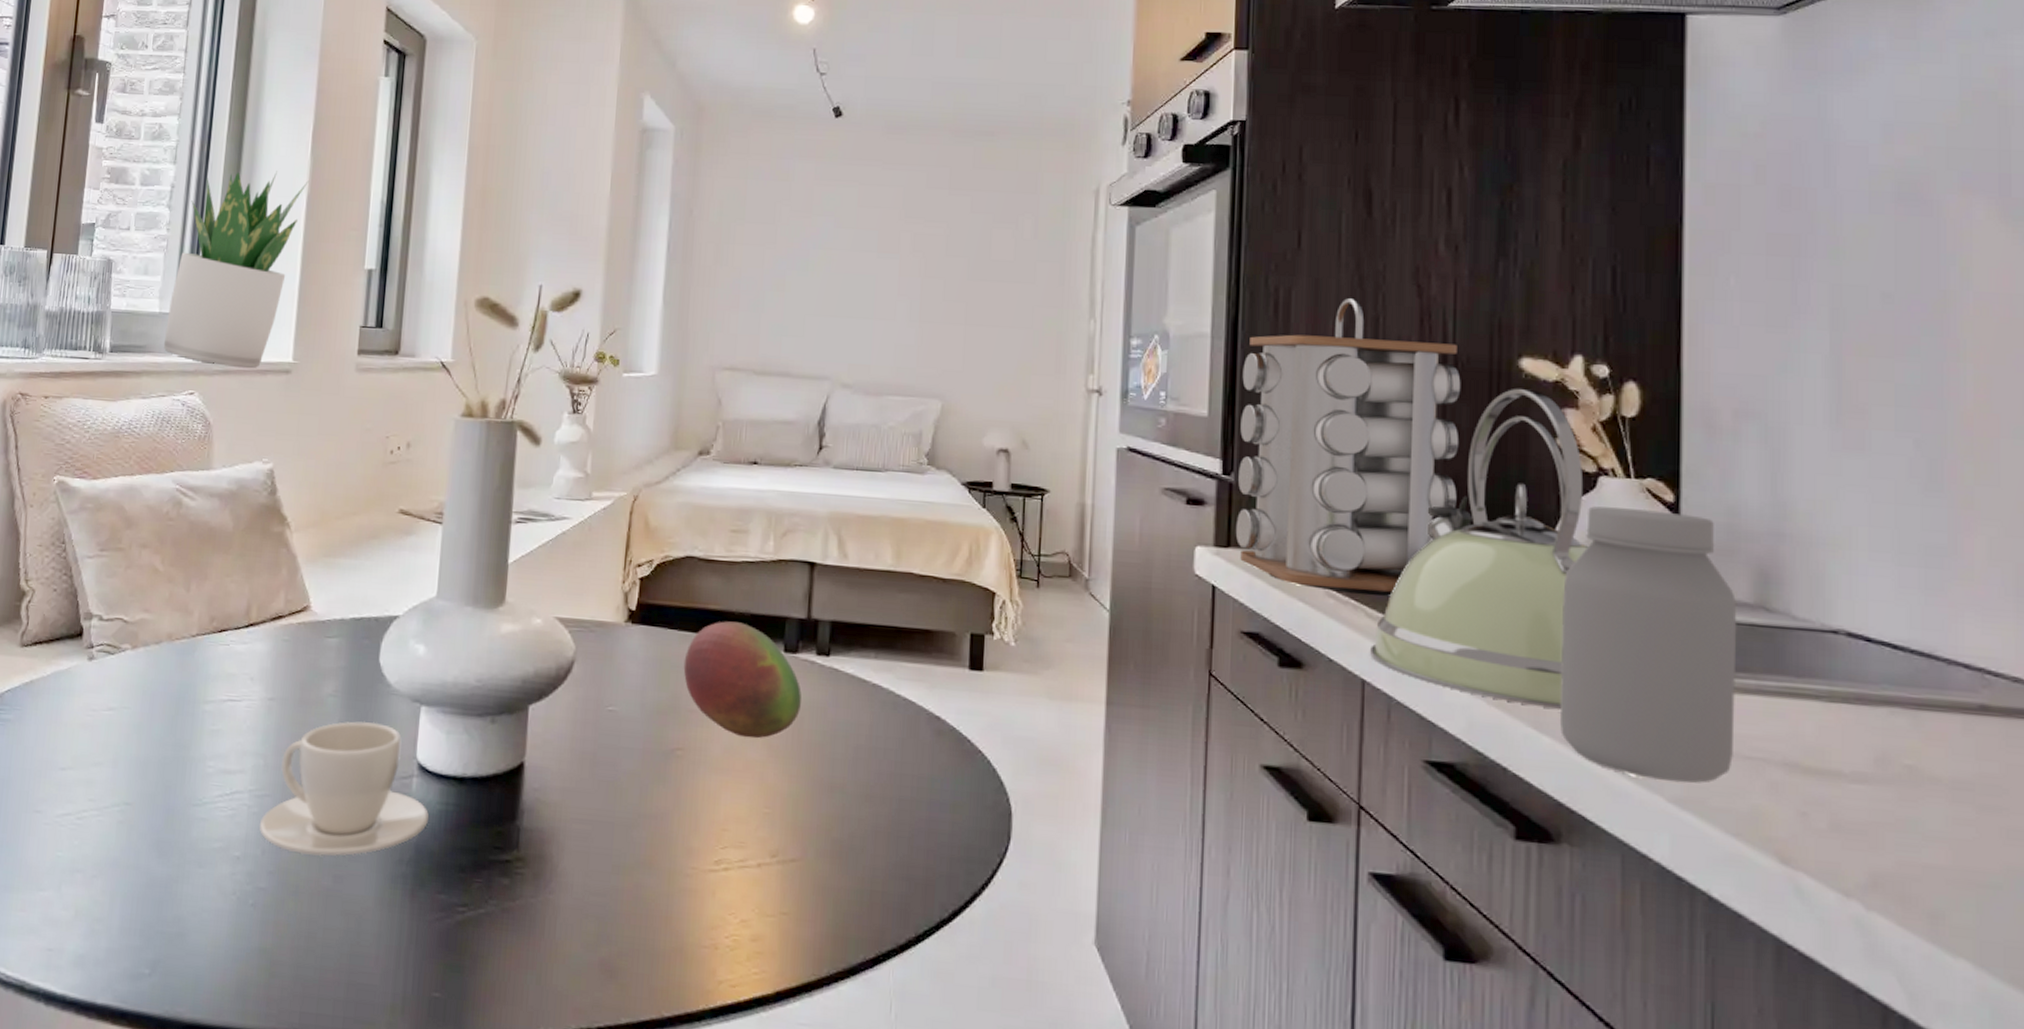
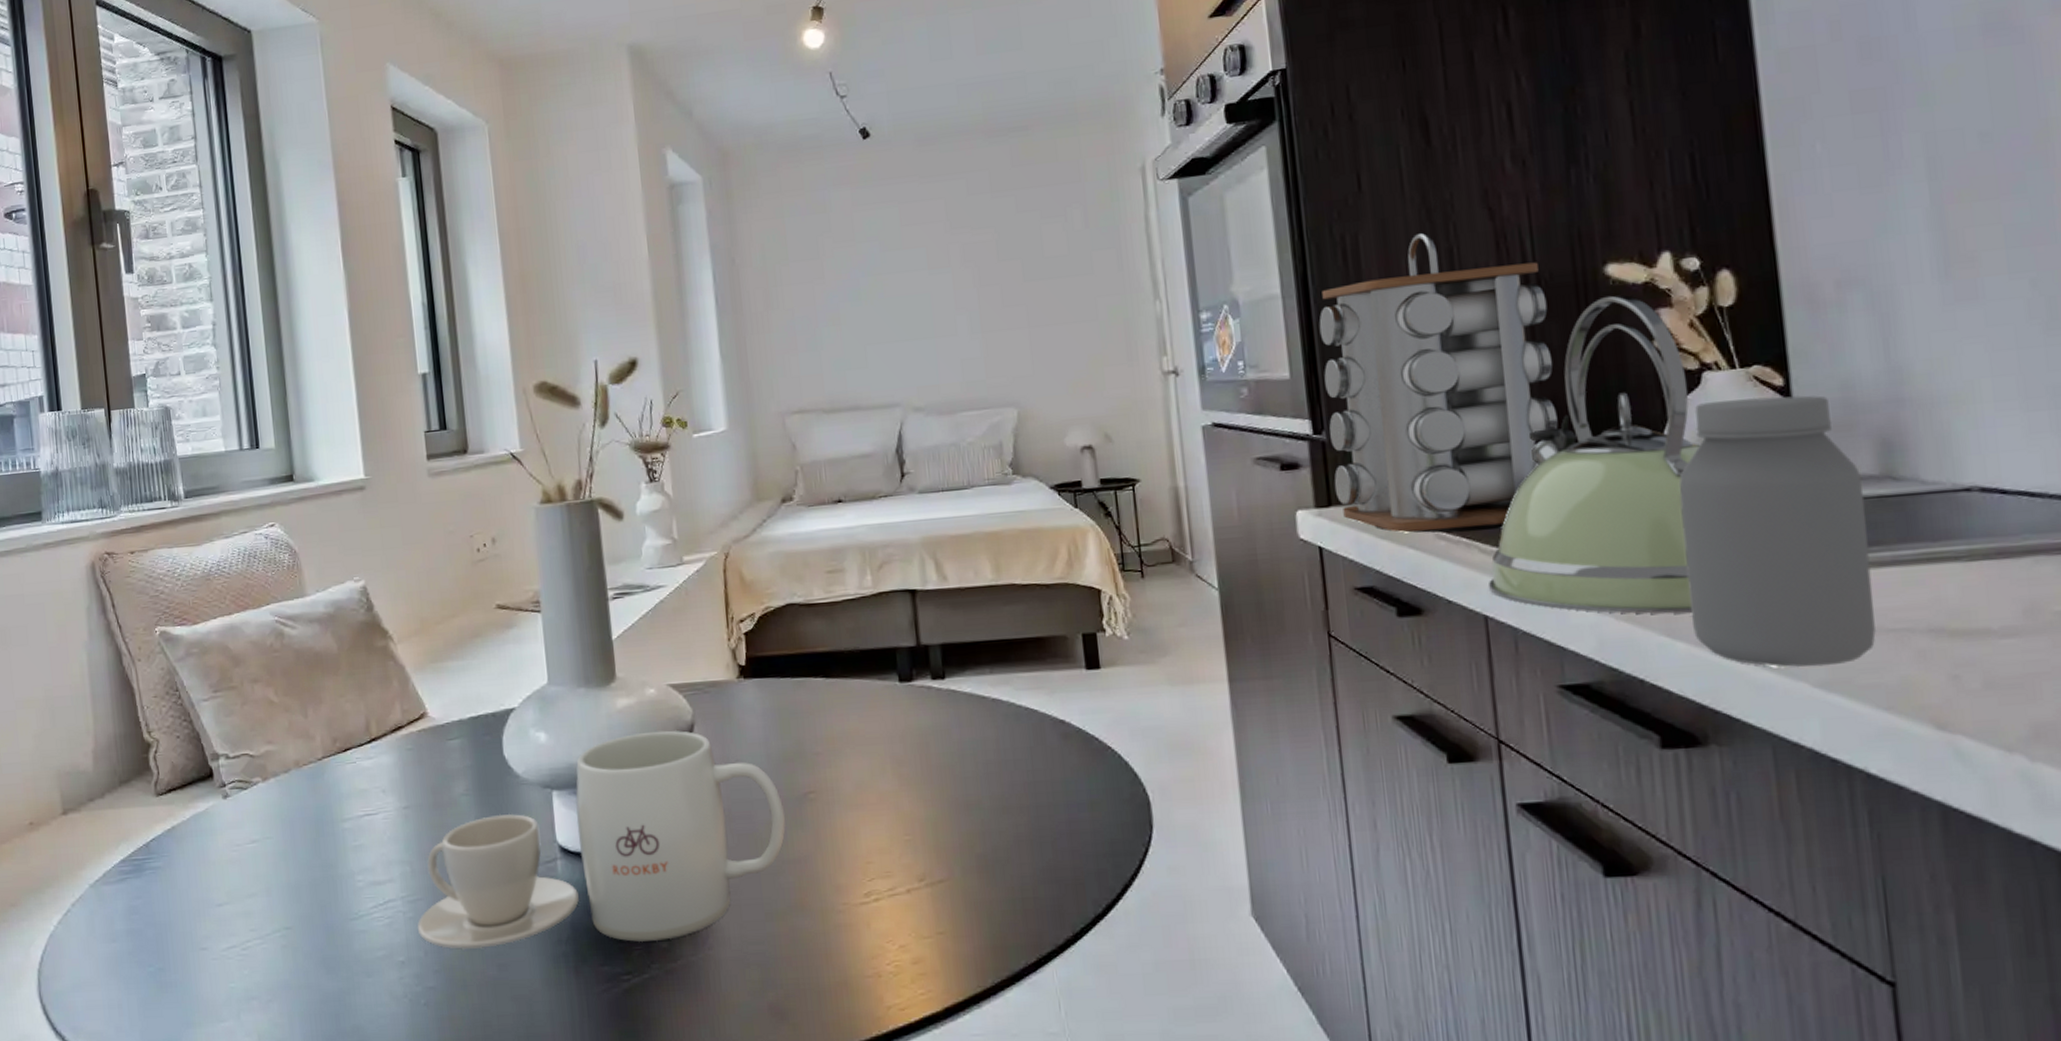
planter: present [163,171,309,369] -> none [233,291,347,493]
mug: none [437,661,650,877] -> present [575,730,786,942]
fruit: present [683,621,802,739] -> none [801,660,925,771]

